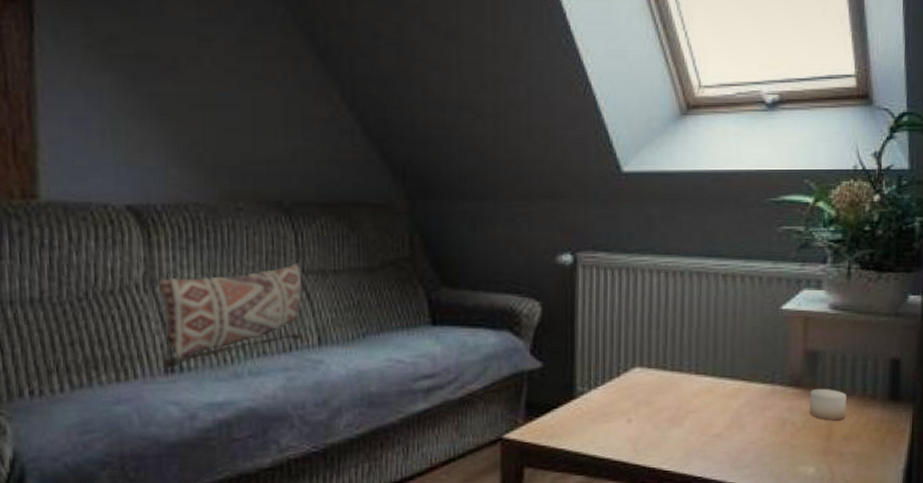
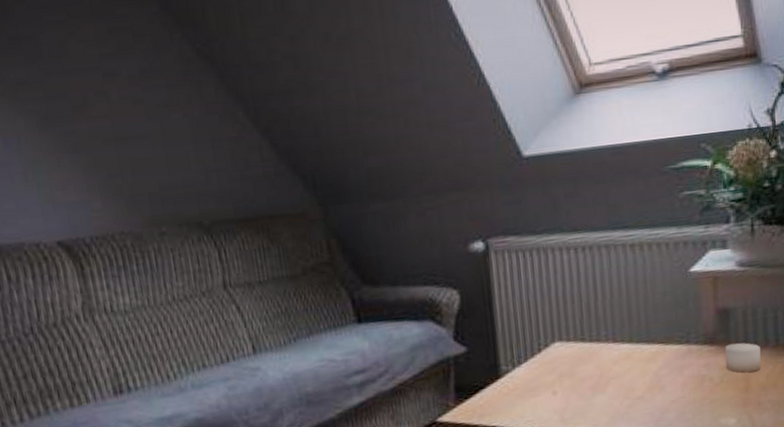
pillow: present [159,262,303,368] -> none [97,278,238,390]

